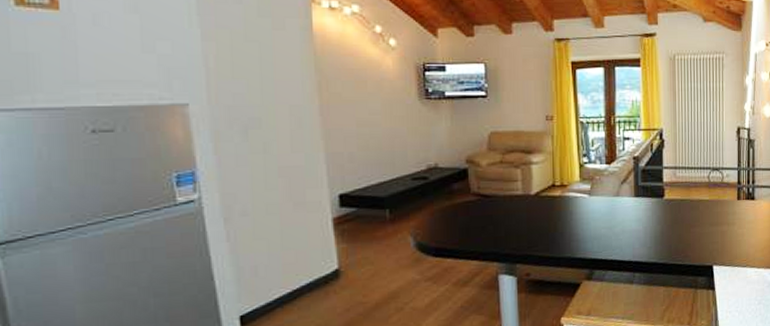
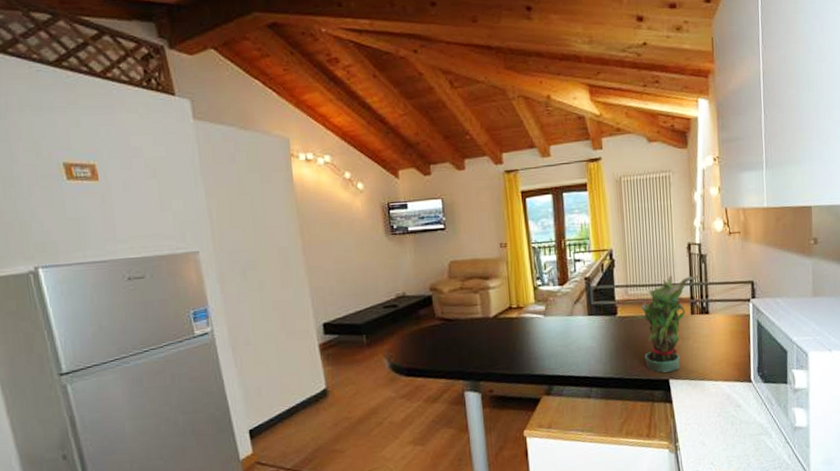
potted plant: none [679,159,747,259] -> present [632,274,699,373]

